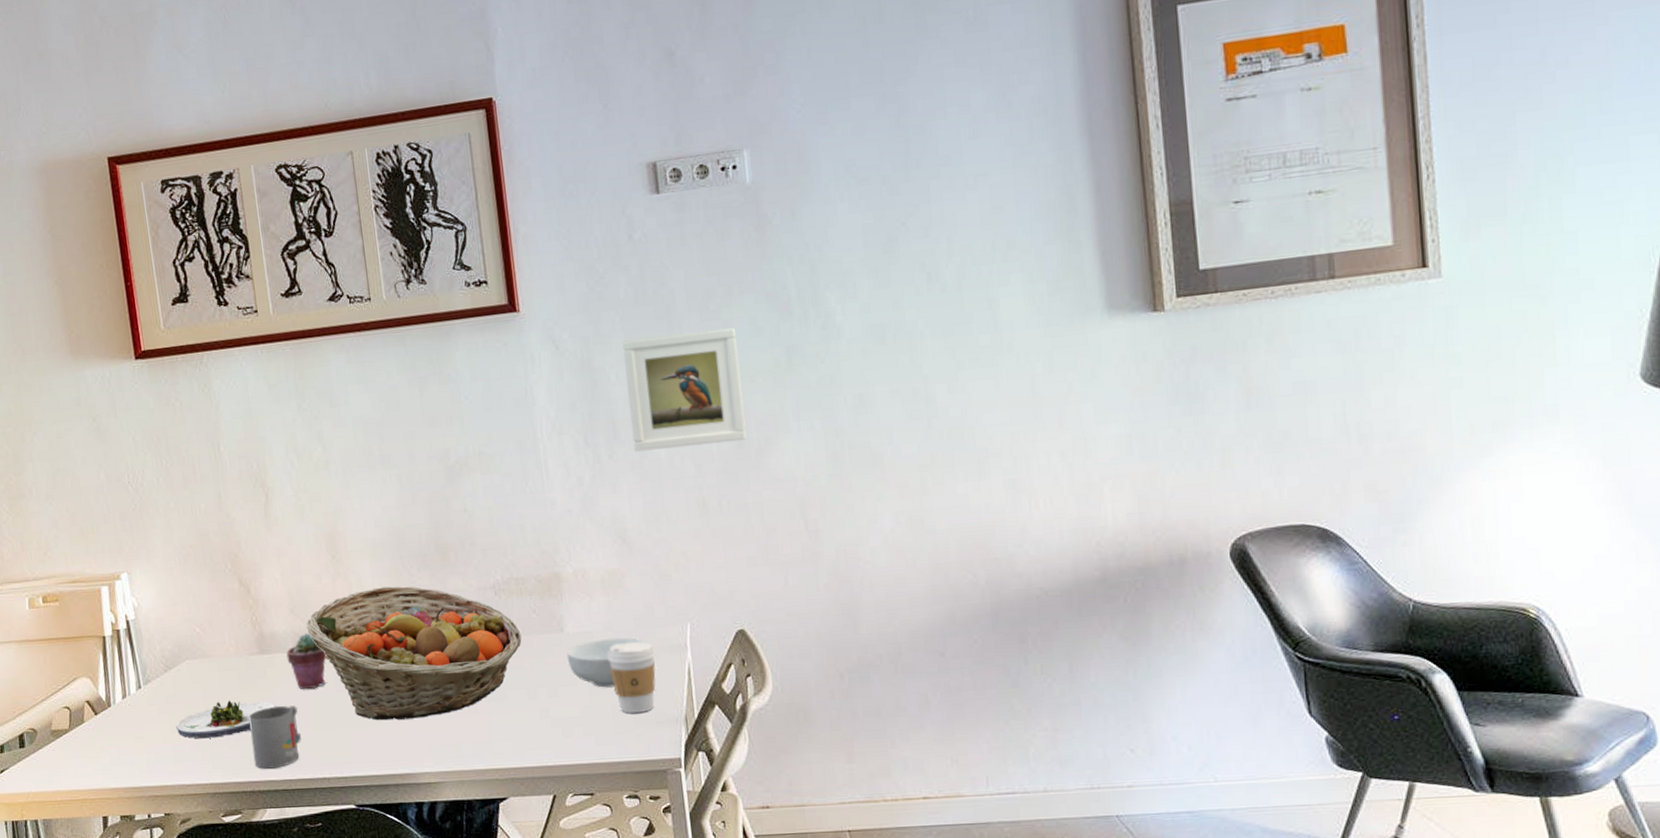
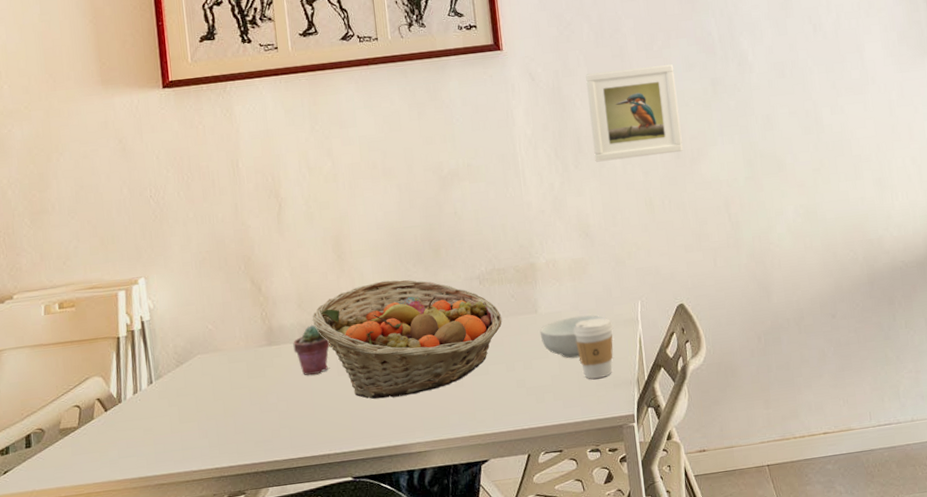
salad plate: present [176,700,276,739] -> none [185,388,282,427]
mug: present [248,705,301,769] -> none [255,390,304,451]

